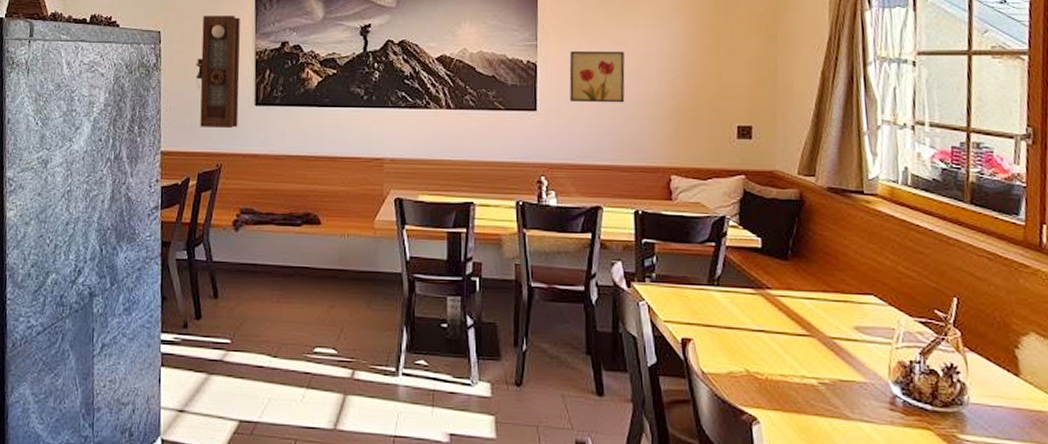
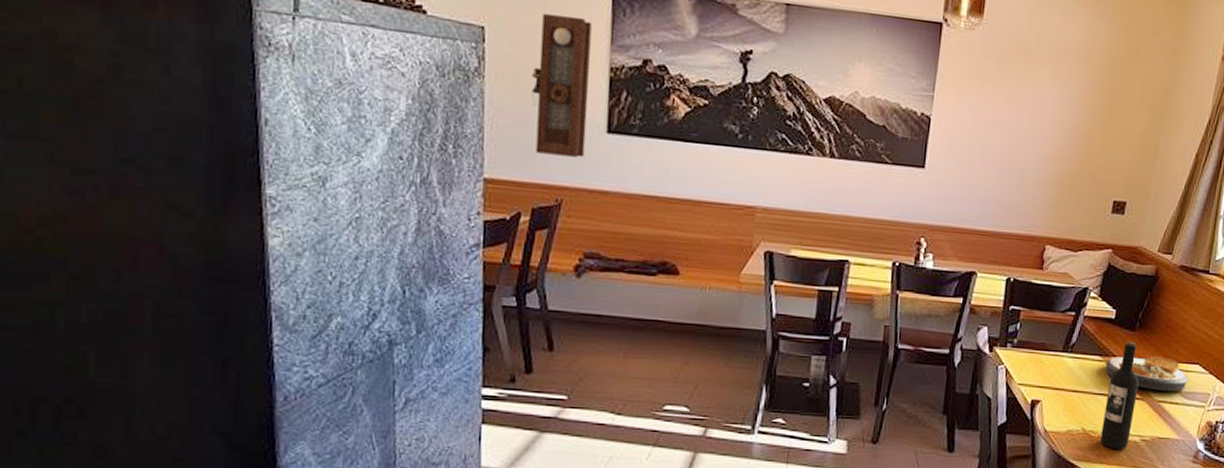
wall art: present [569,50,625,103] -> none [960,106,1020,168]
plate: none [760,286,865,327] -> present [1105,355,1189,392]
wine bottle: none [767,271,805,394] -> present [1100,341,1139,450]

